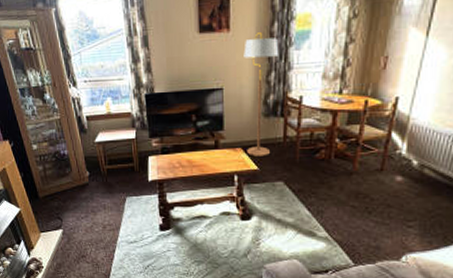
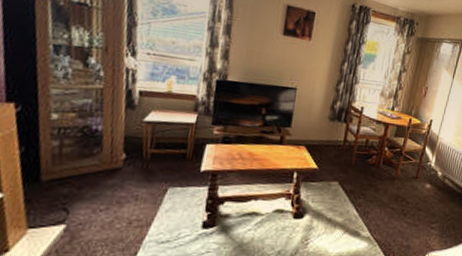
floor lamp: present [243,32,278,157] -> none [309,47,350,157]

